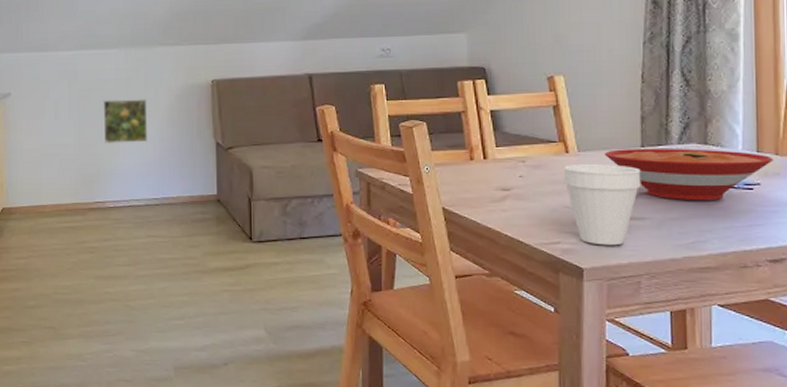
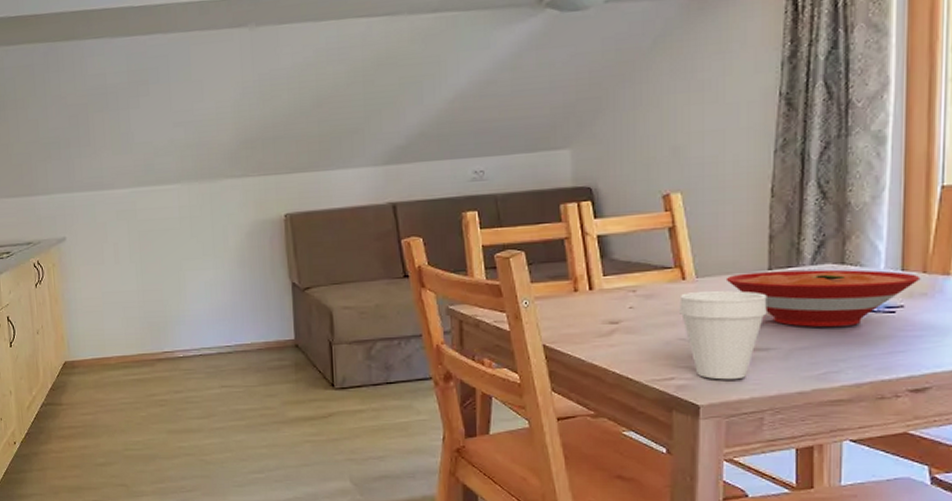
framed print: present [103,99,148,144] -> none [166,238,218,289]

